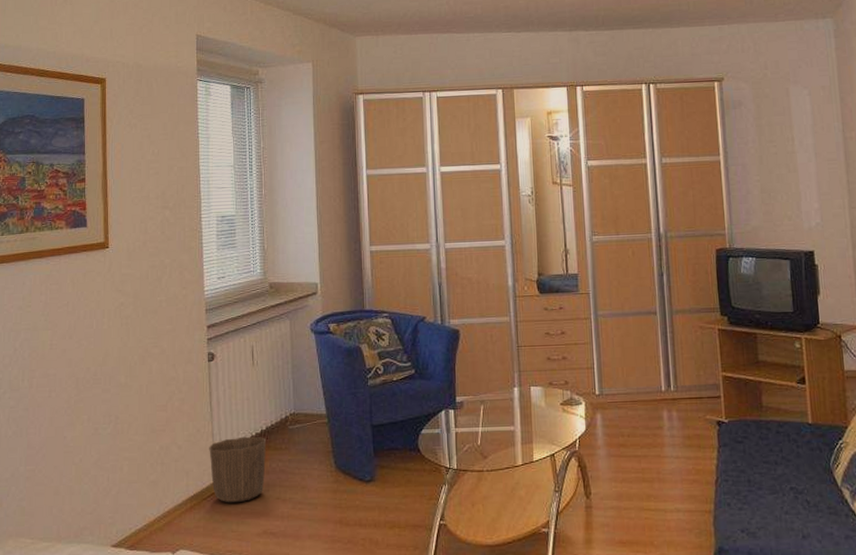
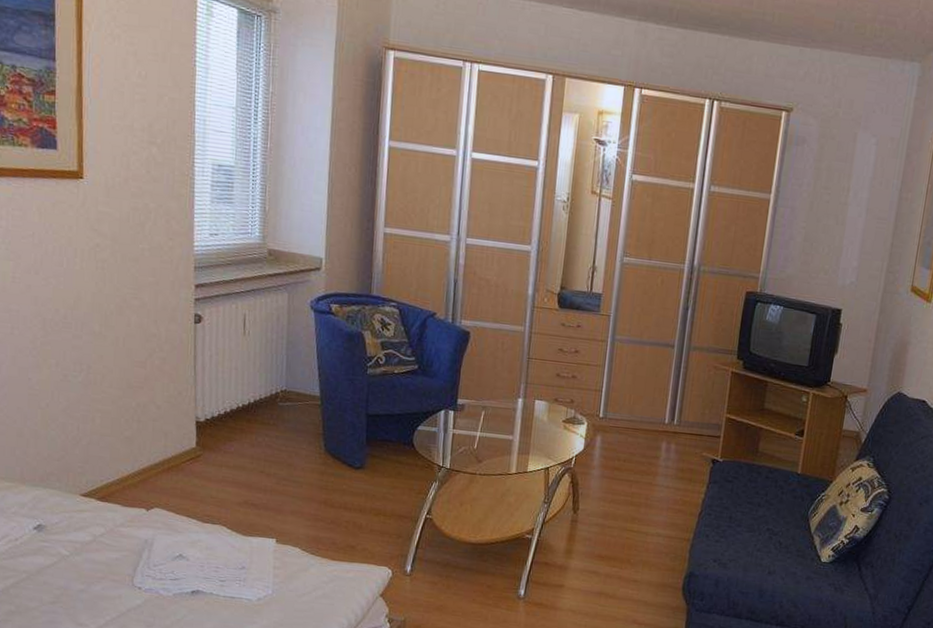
waste basket: present [209,436,267,503] -> none [190,405,254,471]

